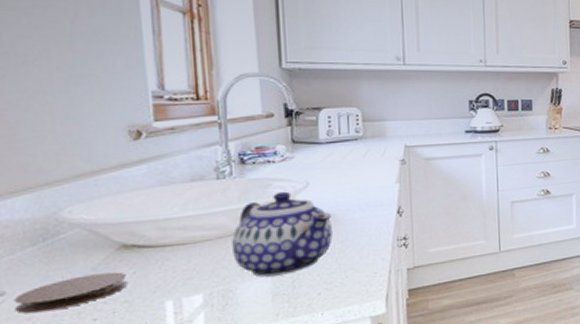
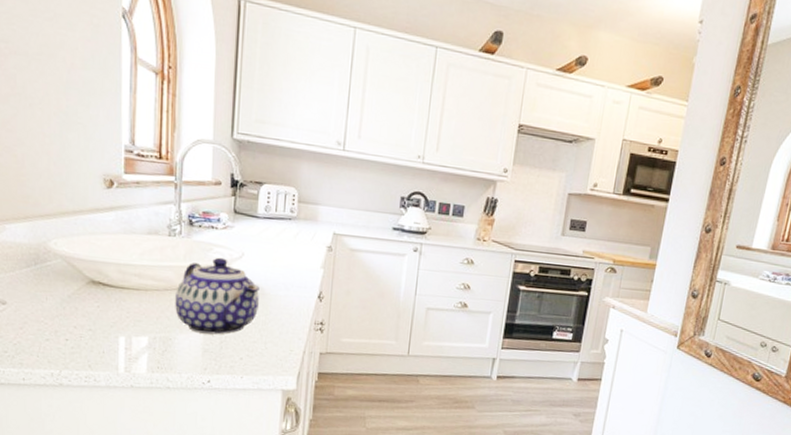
coaster: present [13,272,127,314] -> none [11,300,92,326]

